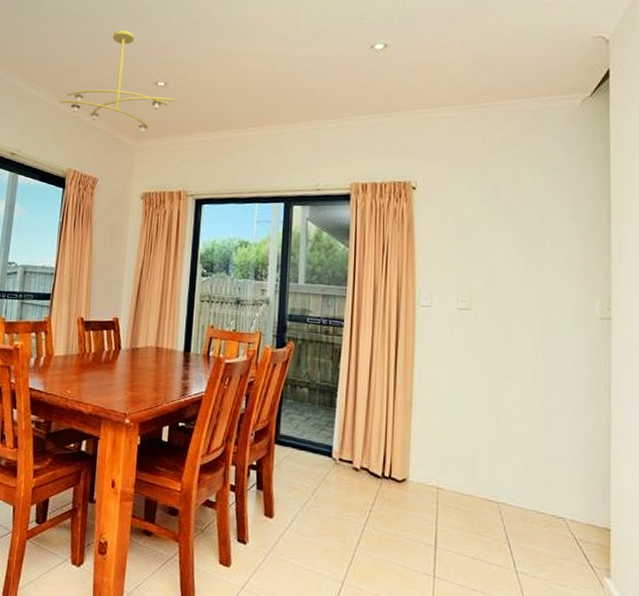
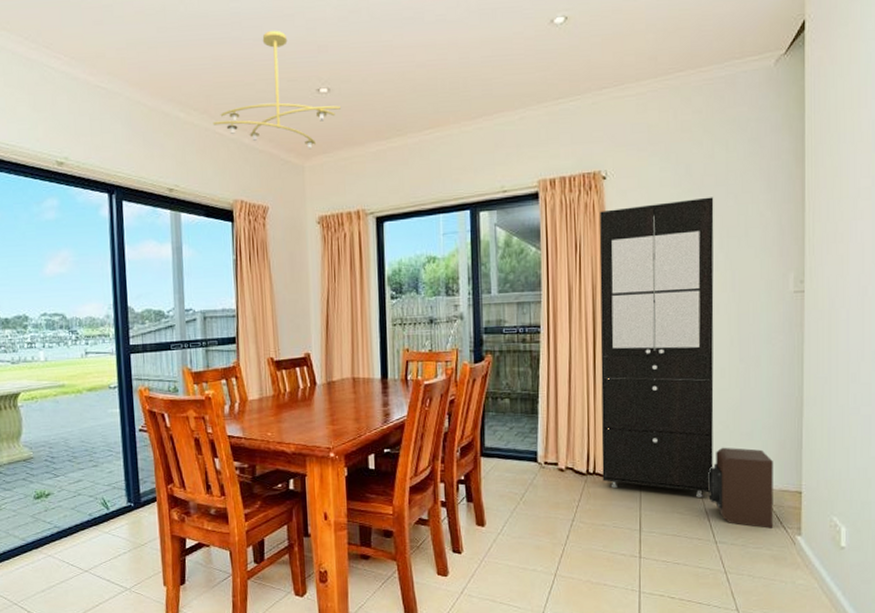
cabinet: none [398,217,520,520] -> present [599,197,714,497]
speaker: none [509,468,580,565] -> present [708,447,774,528]

